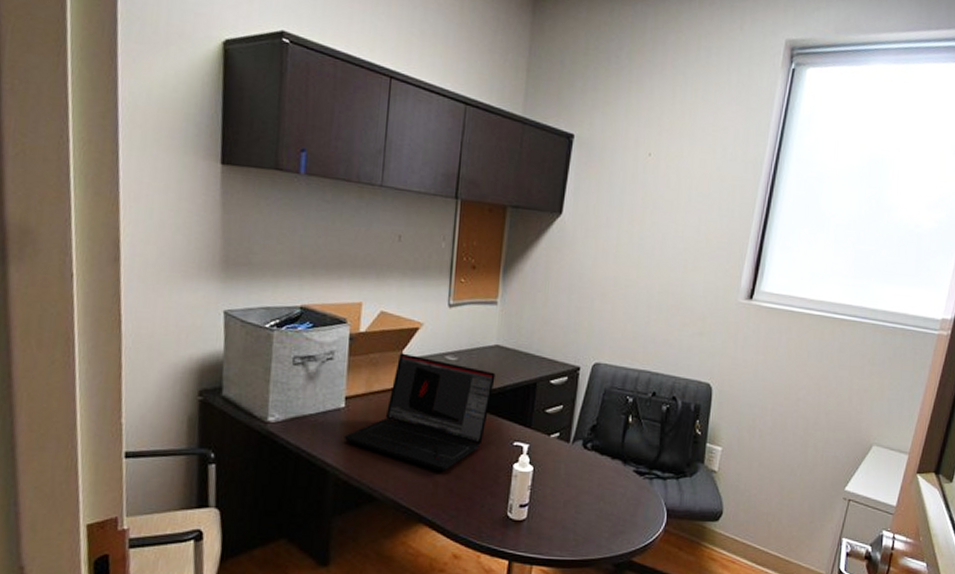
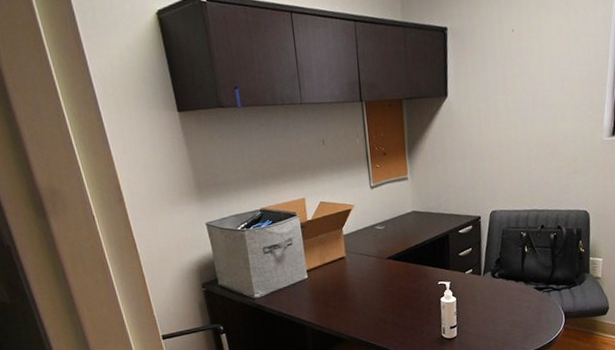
laptop: present [344,353,496,472] -> none [311,230,416,313]

